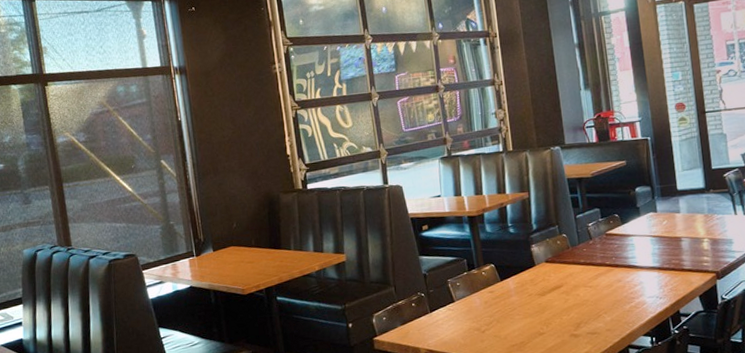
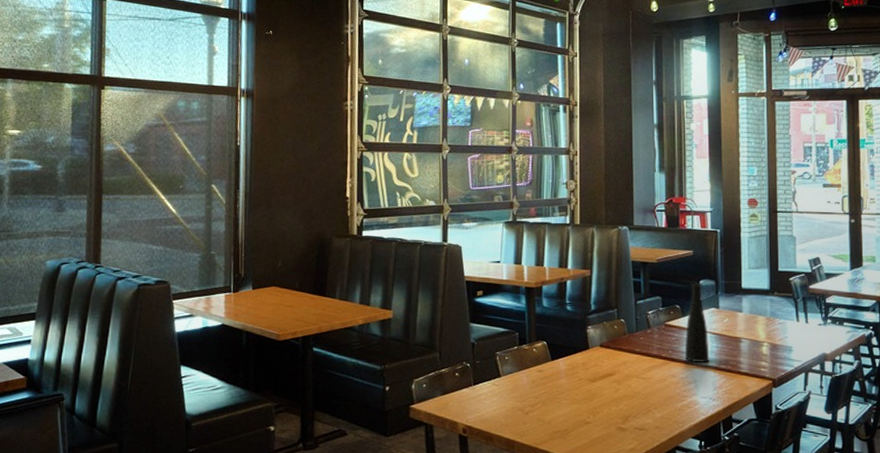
vase: none [626,191,653,266] -> present [684,284,710,363]

